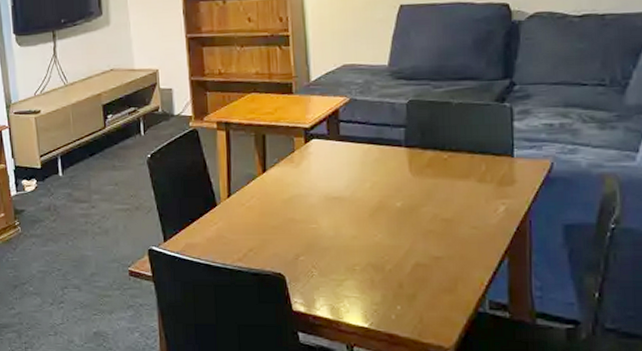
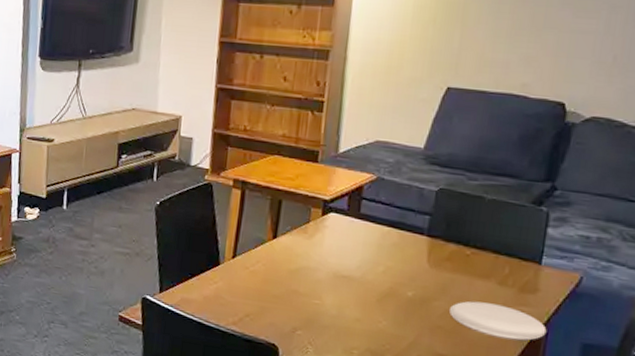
plate: none [438,201,530,233] -> present [449,301,547,342]

